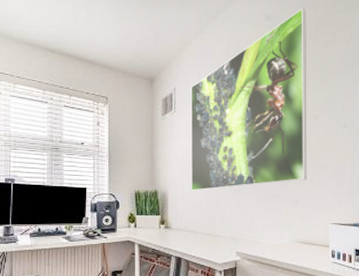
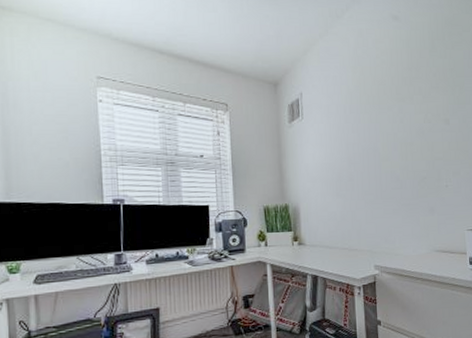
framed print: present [190,8,307,191] -> none [318,8,442,203]

